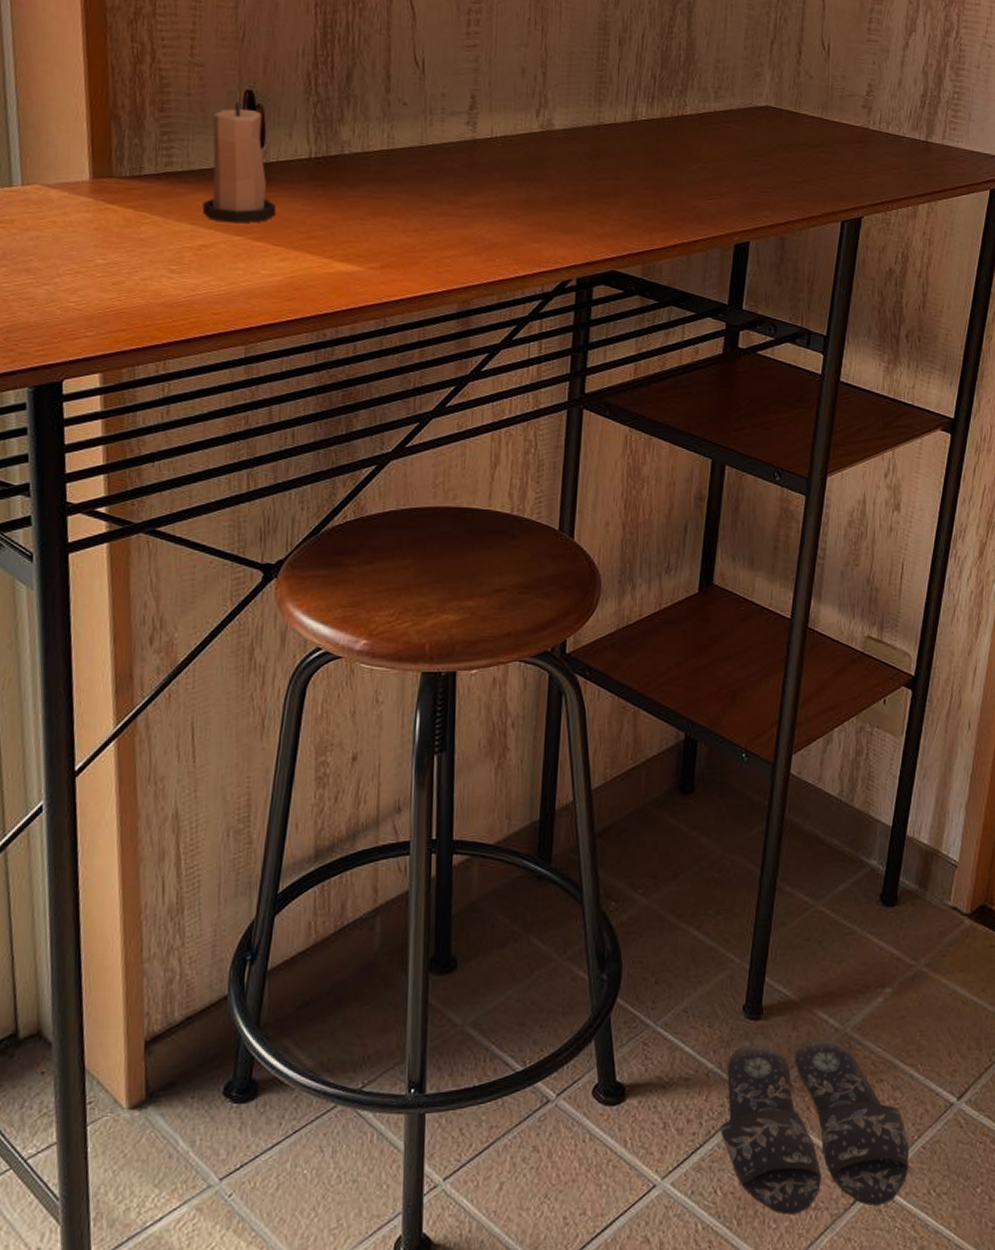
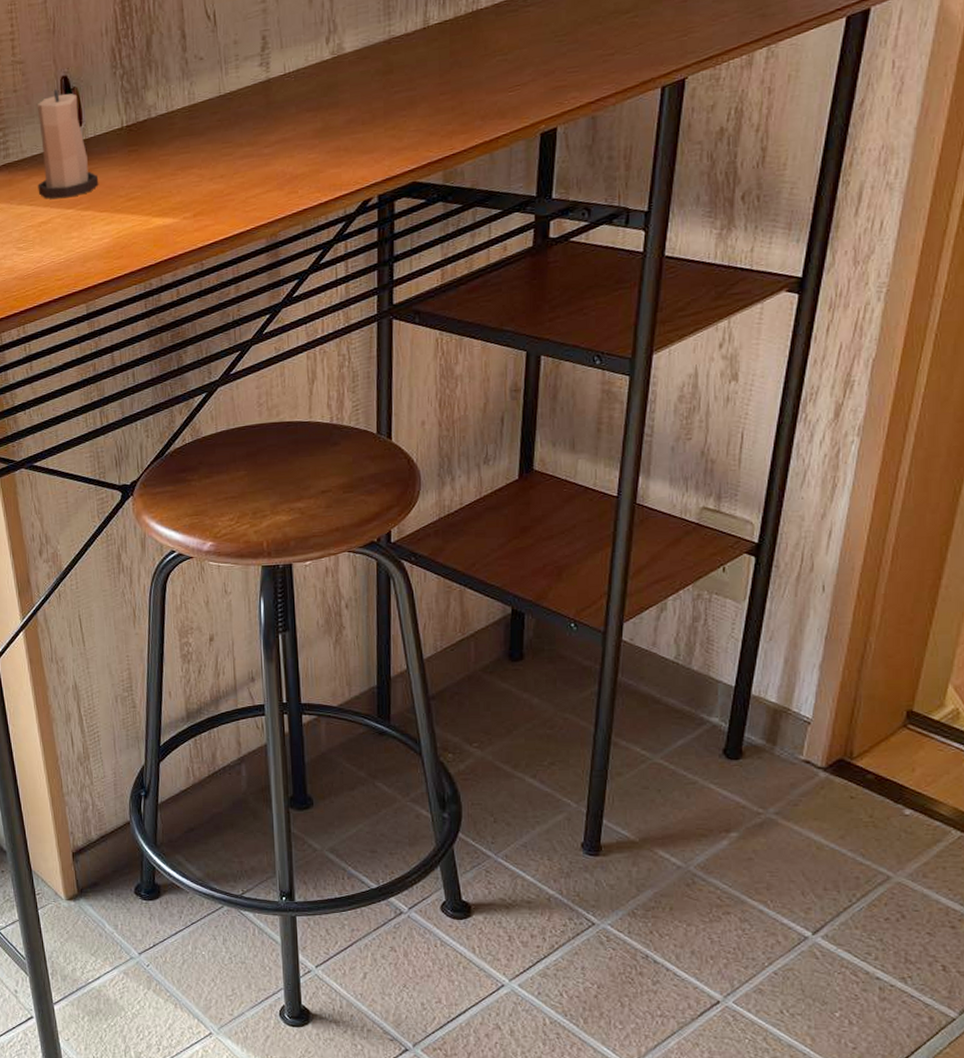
slippers: present [720,1039,909,1215] -> none [564,875,760,1019]

